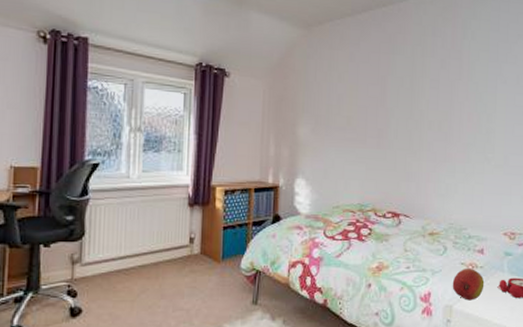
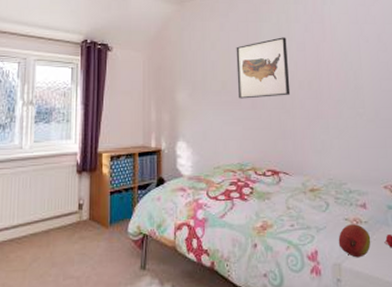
wall art: none [363,72,420,137] -> present [236,37,291,99]

